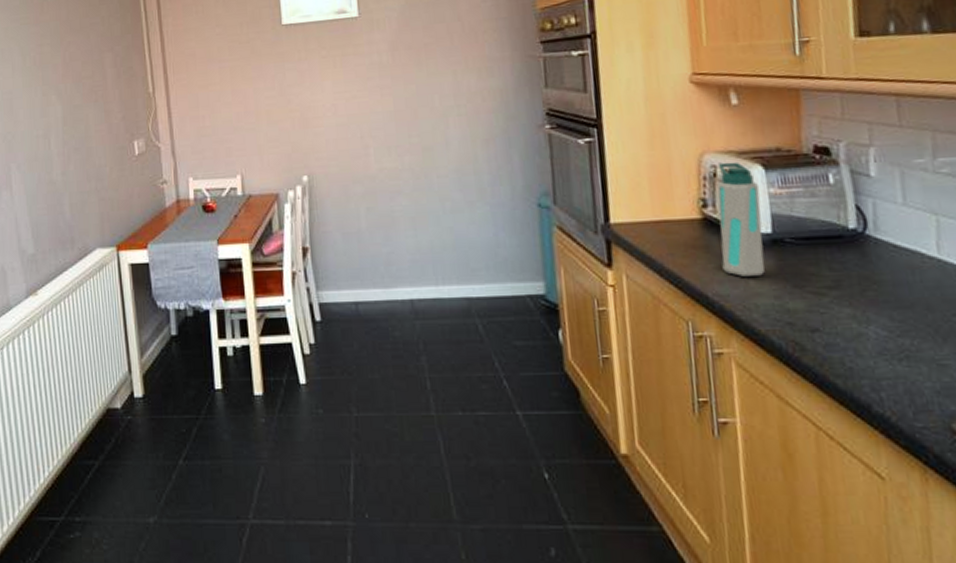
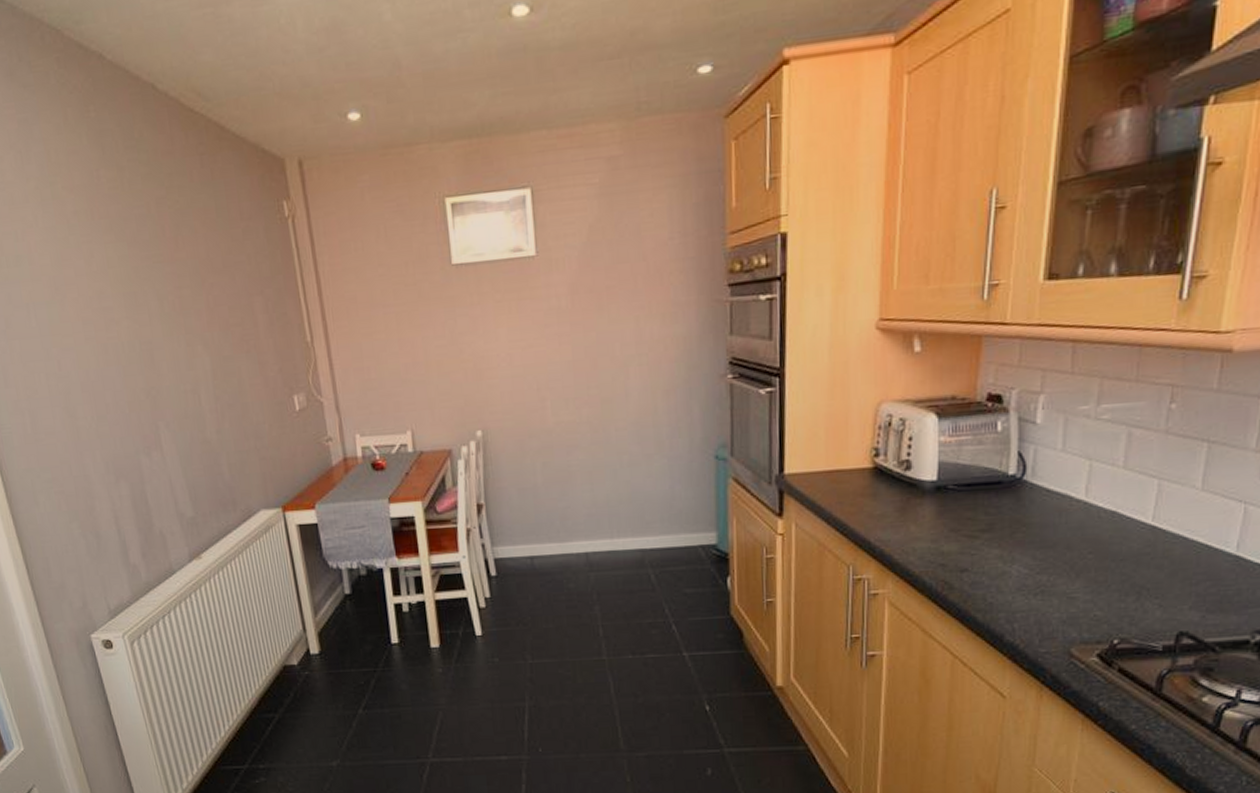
water bottle: present [716,162,765,277] -> none [887,410,930,523]

